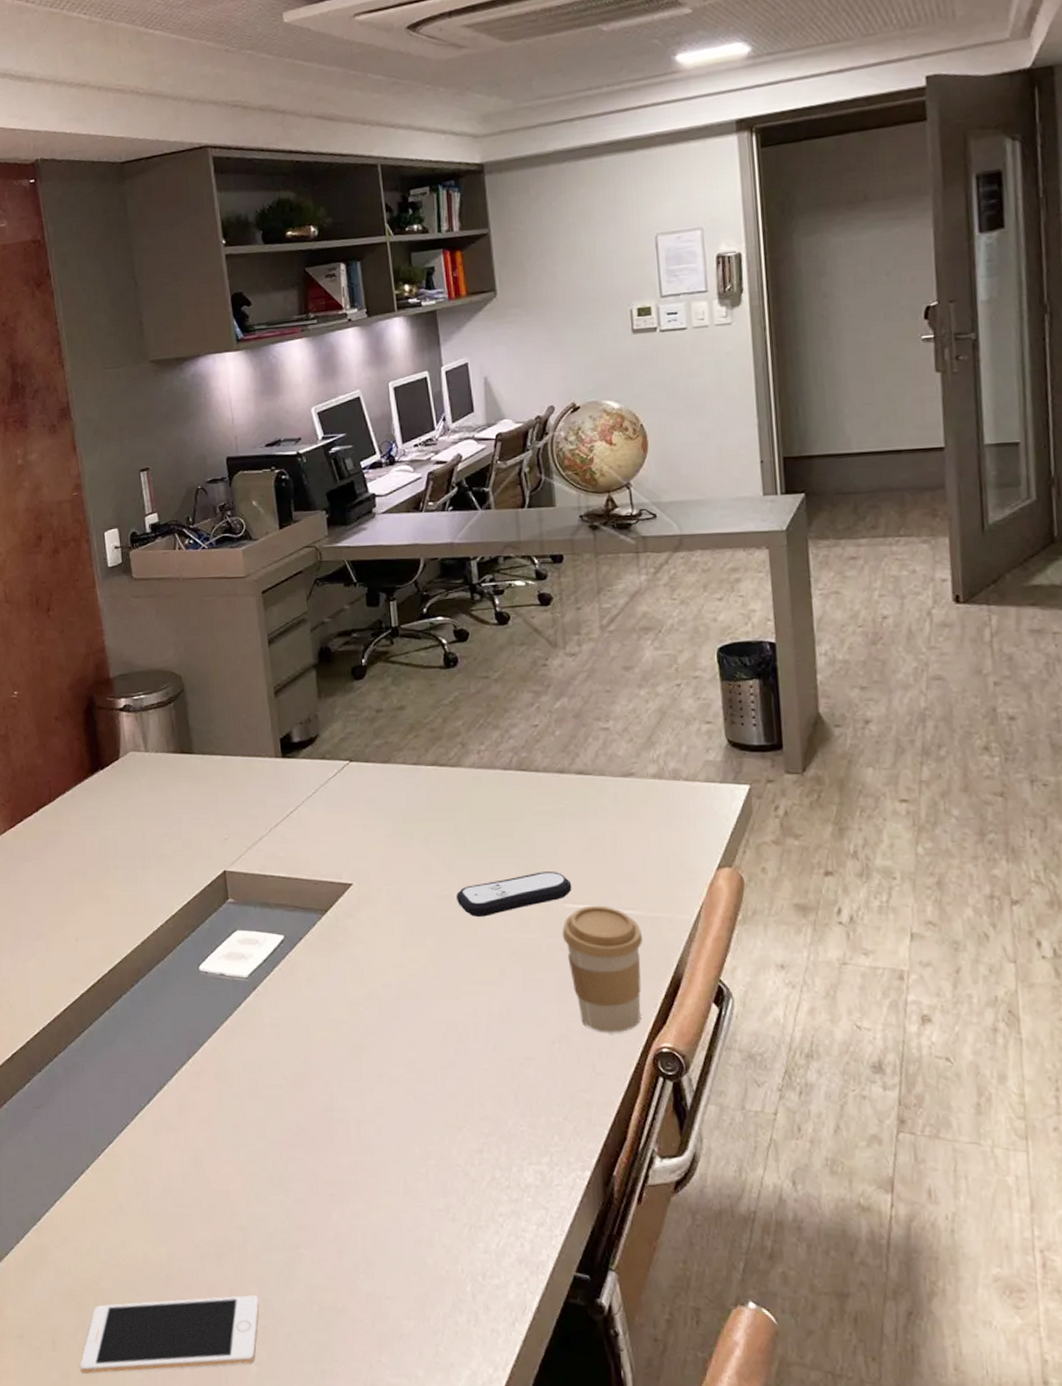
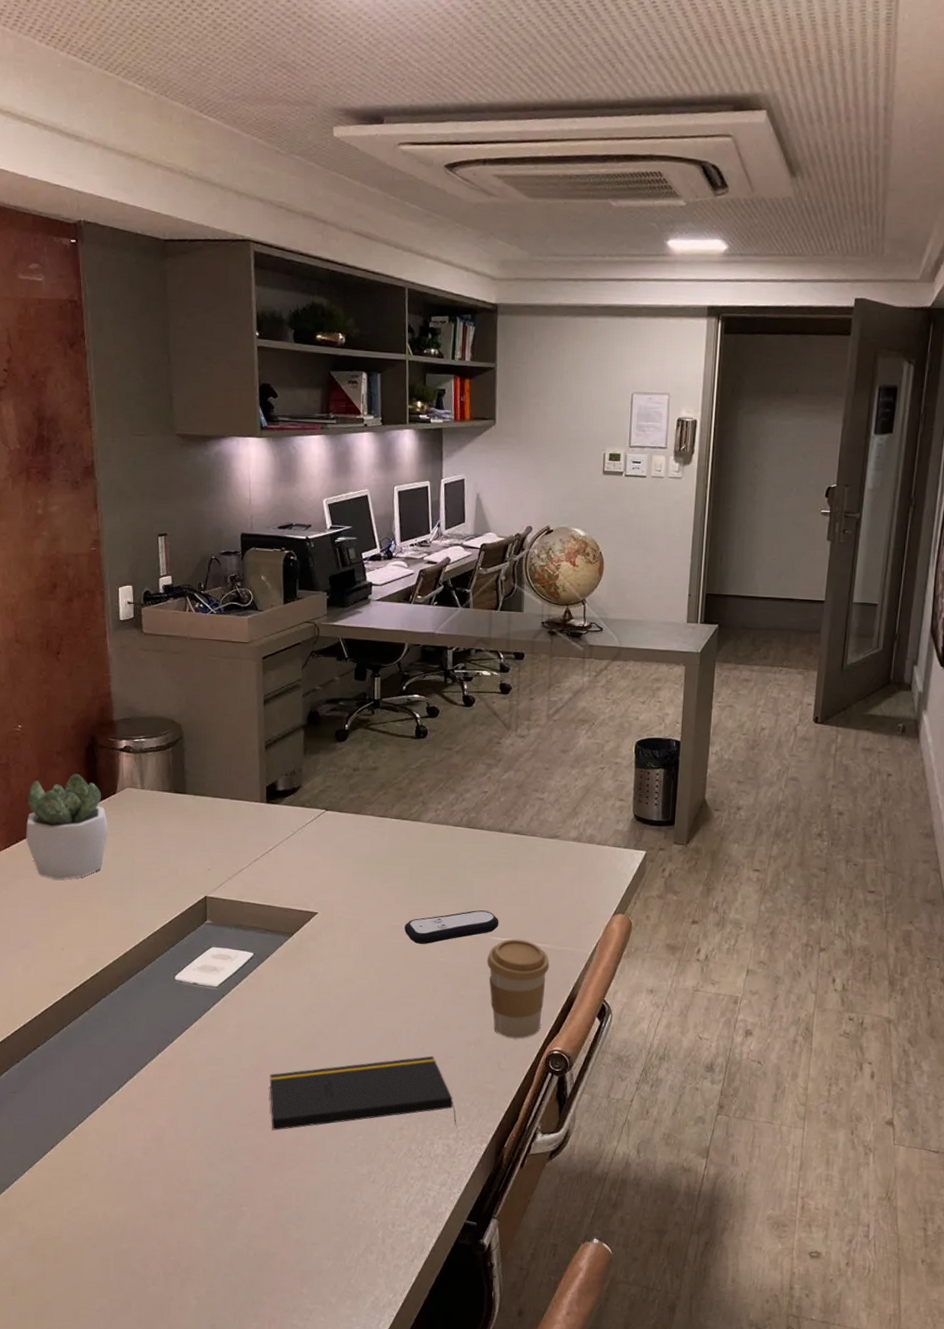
succulent plant: none [29,739,114,860] -> present [26,773,108,880]
cell phone: present [80,1295,260,1374] -> none [37,1244,203,1313]
notepad: none [316,1057,551,1153] -> present [269,1056,458,1131]

